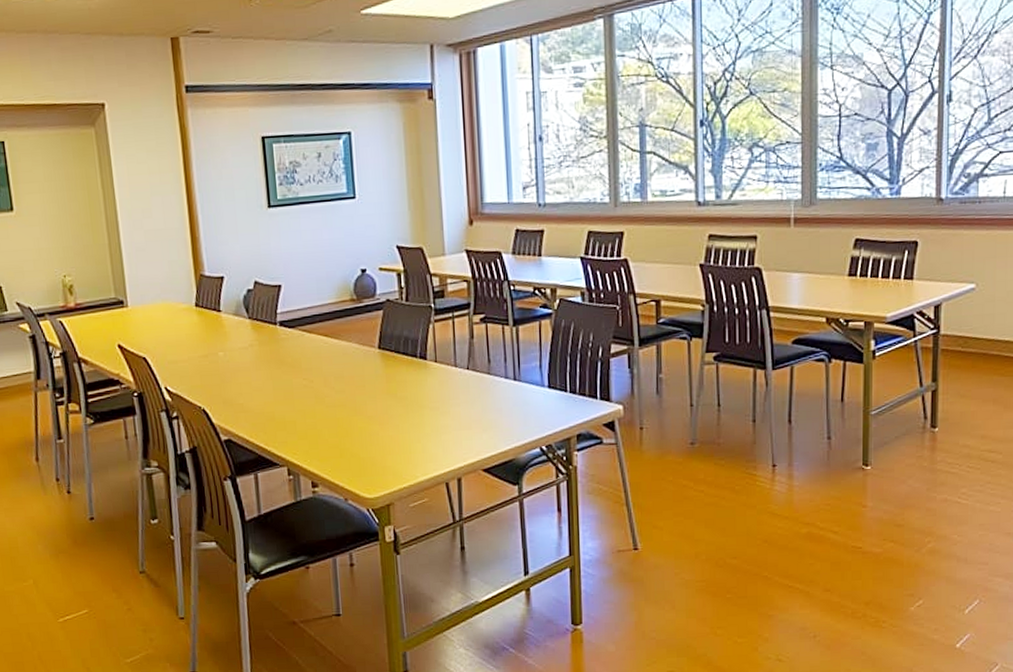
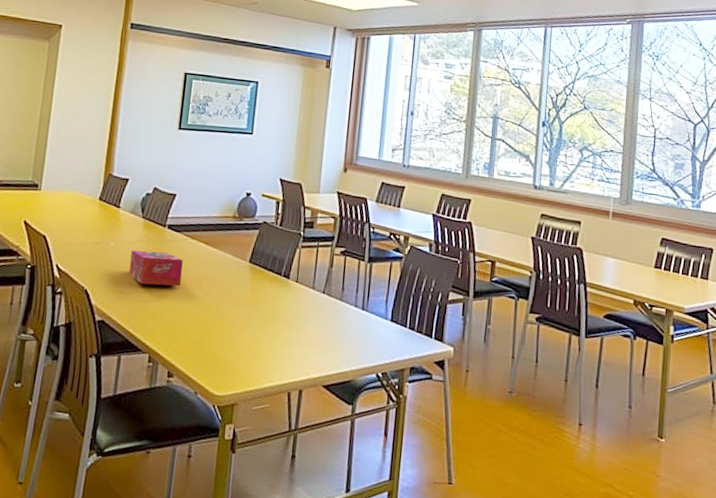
tissue box: none [244,353,306,393] -> present [129,250,183,287]

